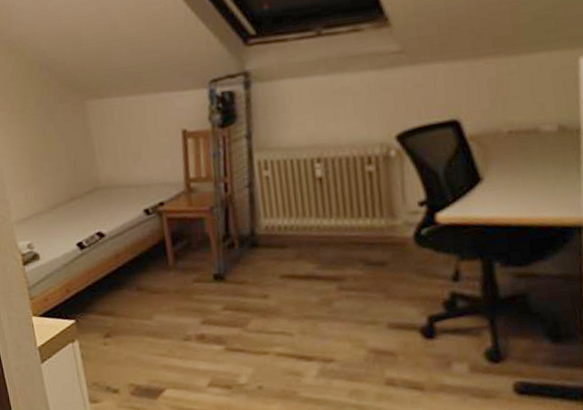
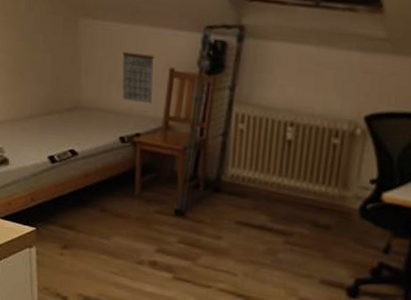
calendar: none [132,120,171,172] -> present [122,51,154,104]

